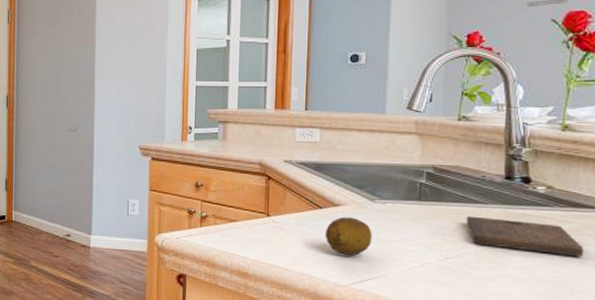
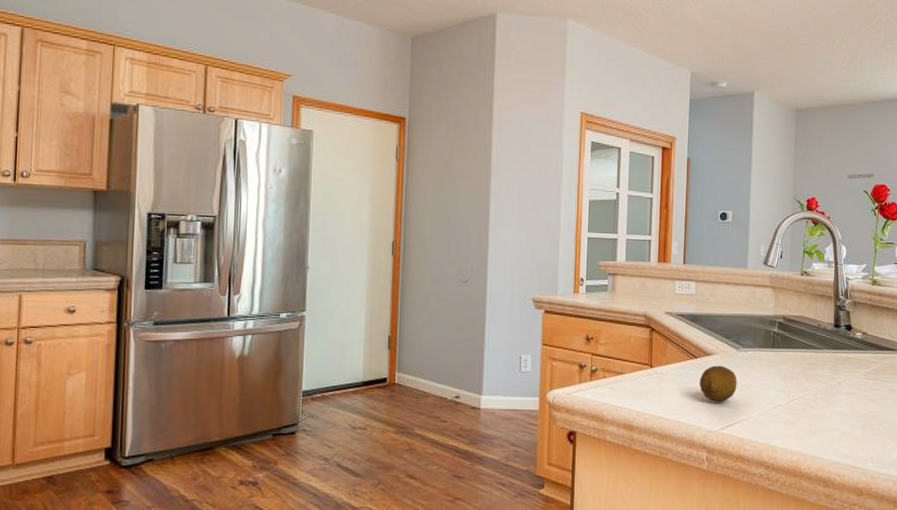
cutting board: present [466,216,584,257] -> none [807,360,887,392]

